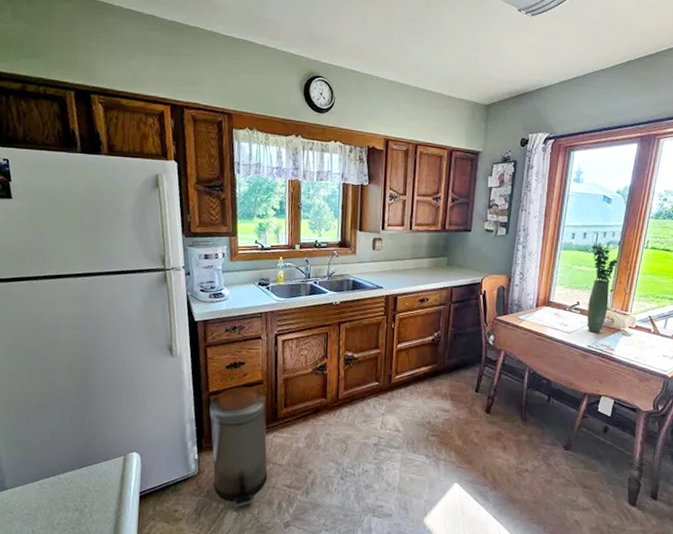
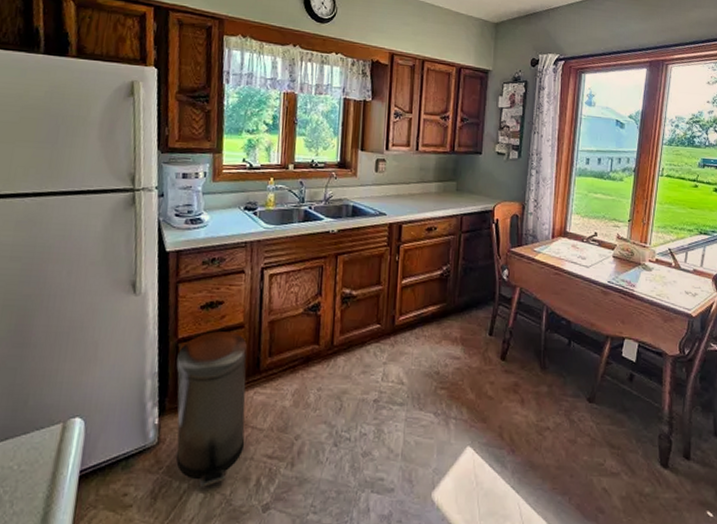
vase: present [587,241,618,334] -> none [606,167,634,268]

